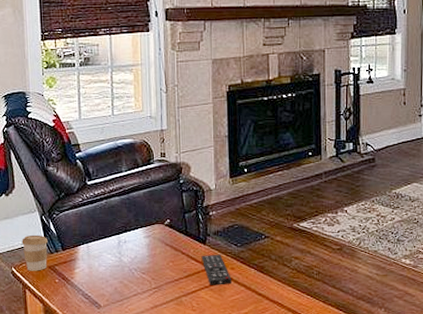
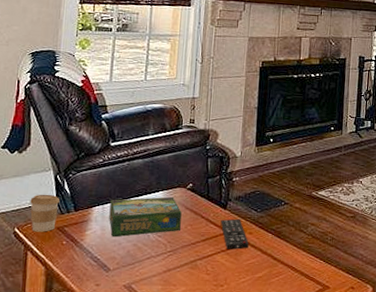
board game: none [93,233,163,275] -> present [109,196,182,238]

